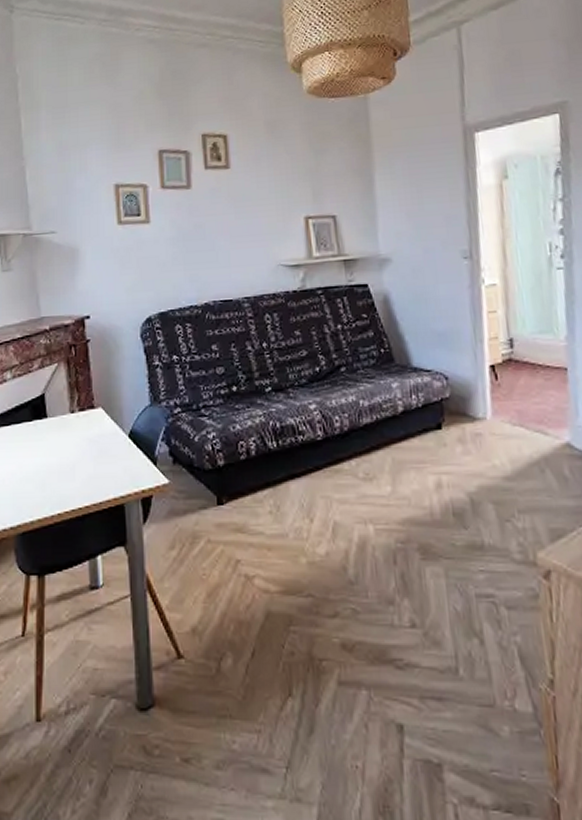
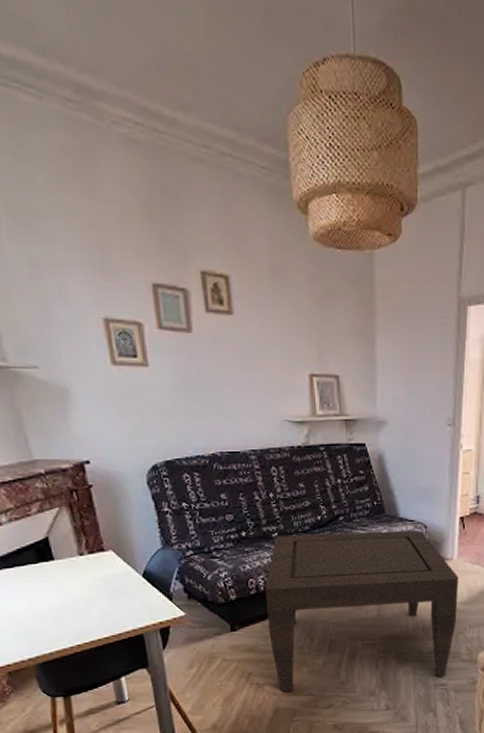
coffee table: none [256,382,500,591] -> present [264,530,459,693]

